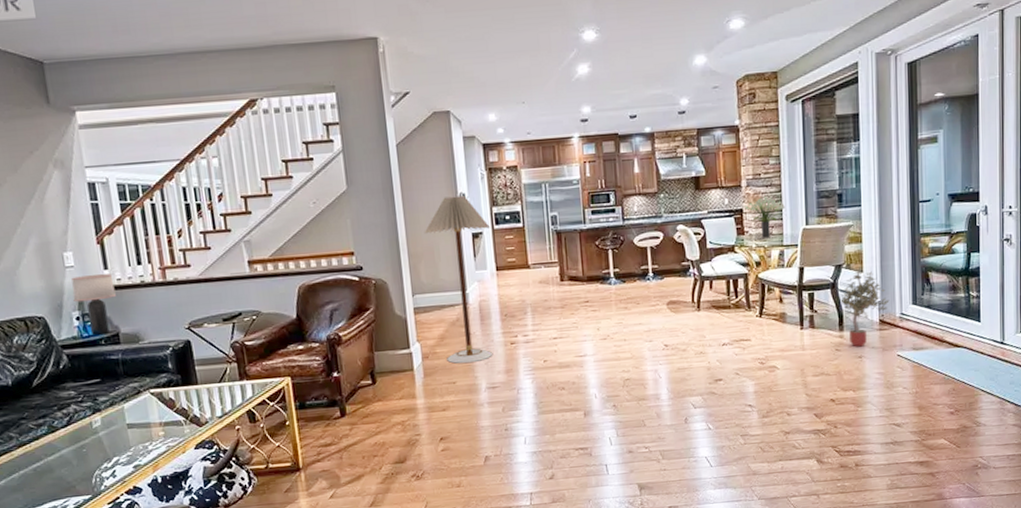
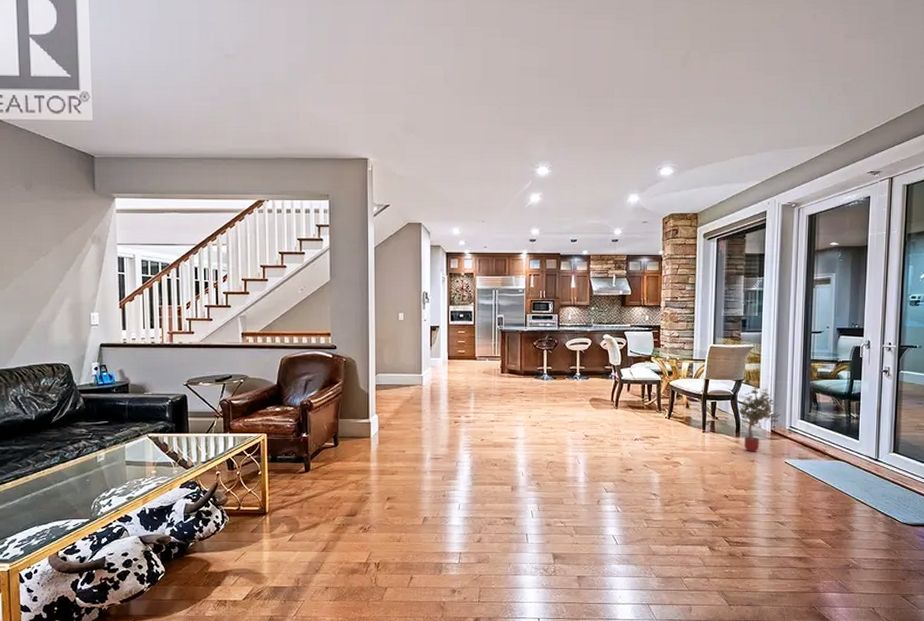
table lamp: present [71,274,117,336] -> none [94,334,131,385]
floor lamp: present [424,195,493,364] -> none [390,294,446,436]
flower arrangement: present [745,197,785,239] -> none [662,317,696,353]

